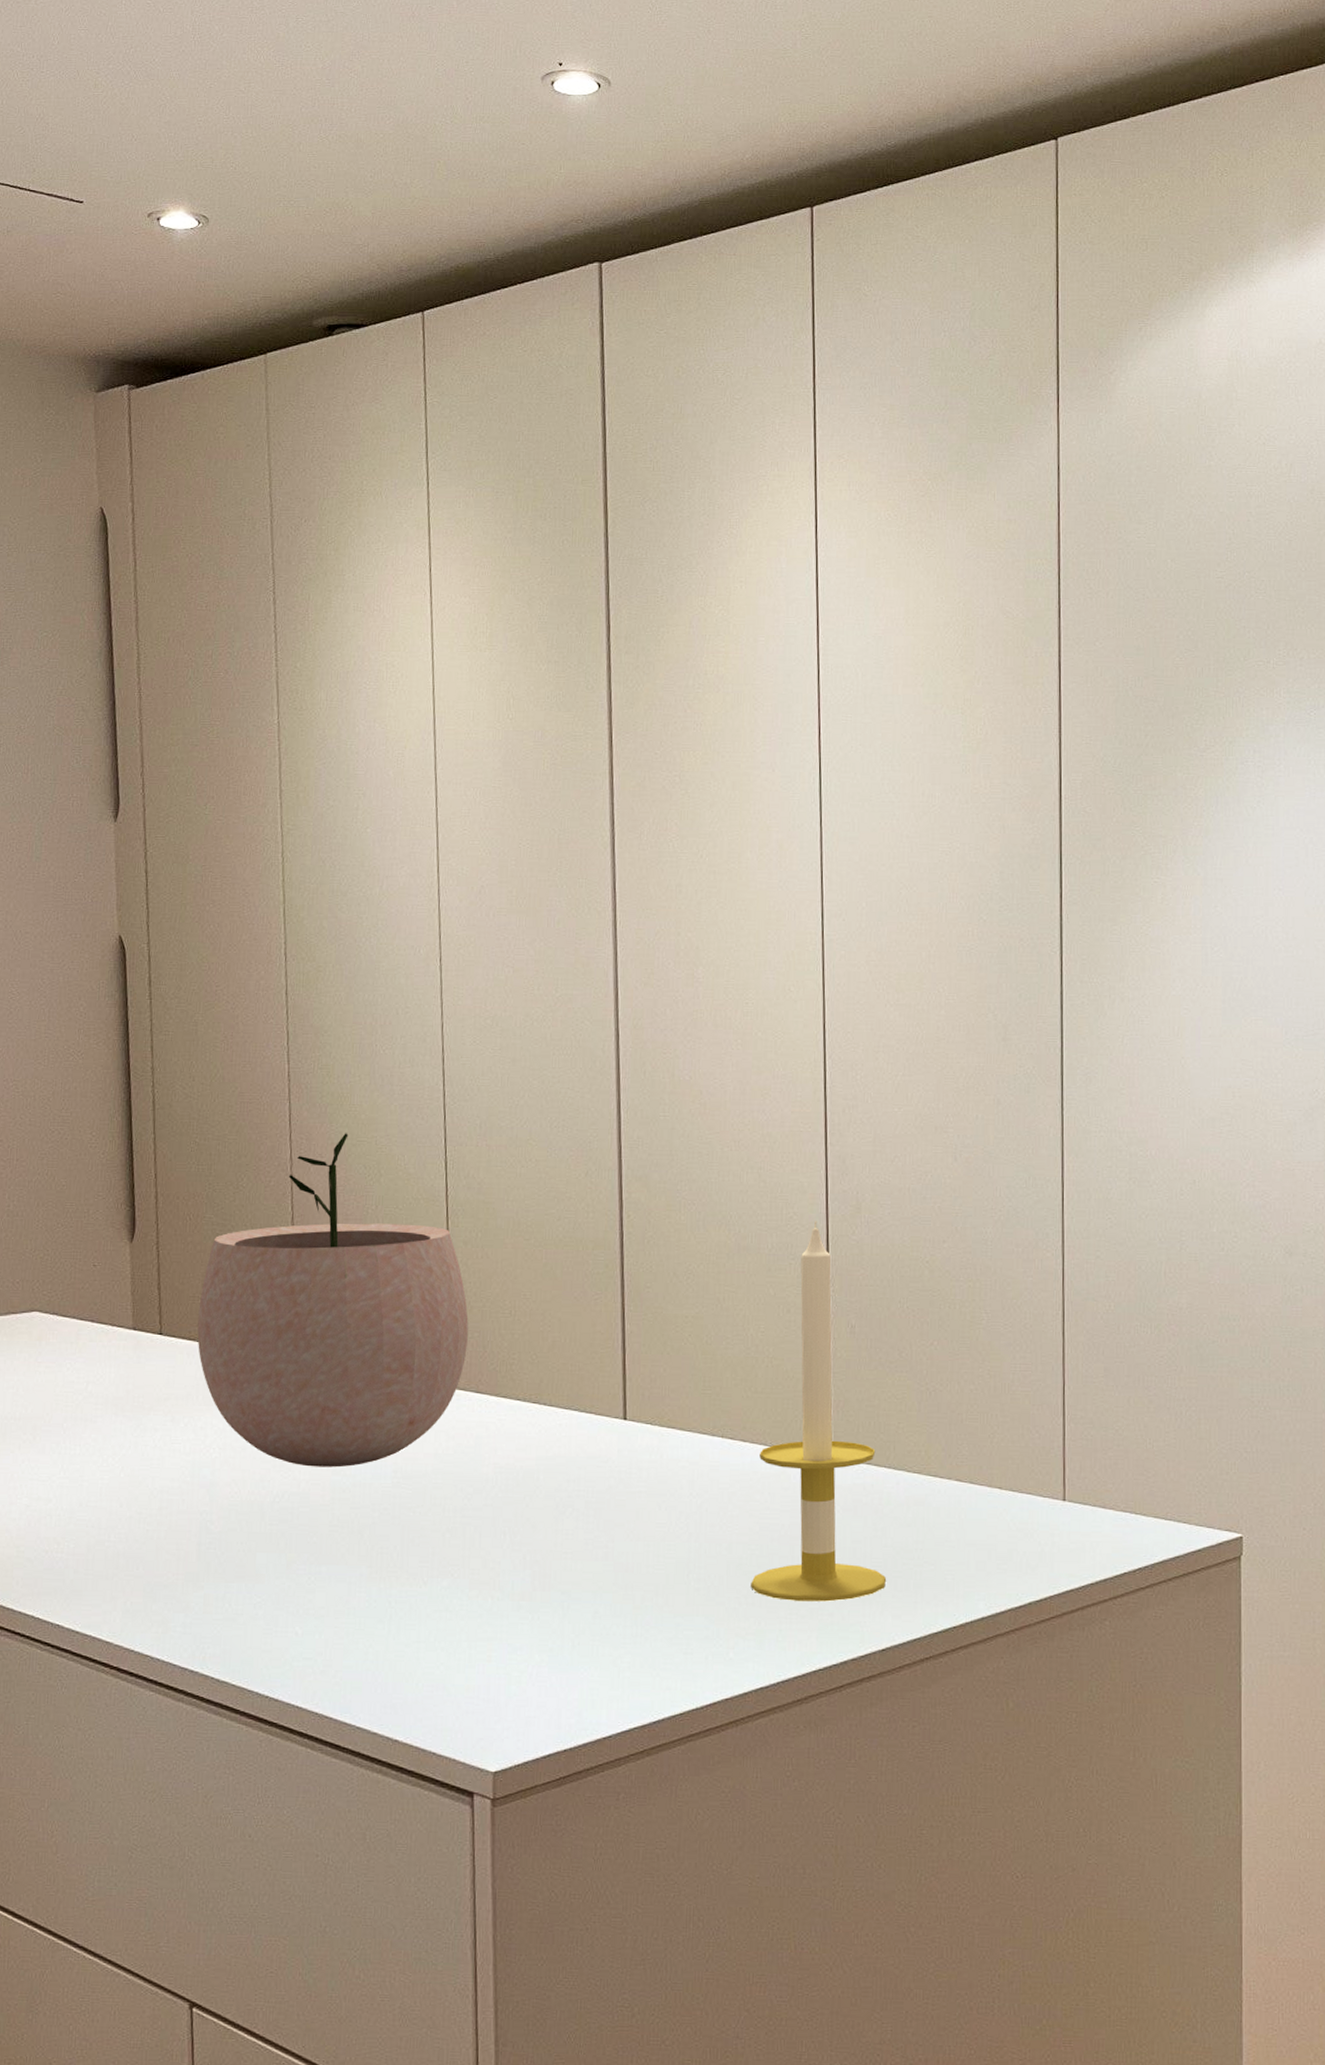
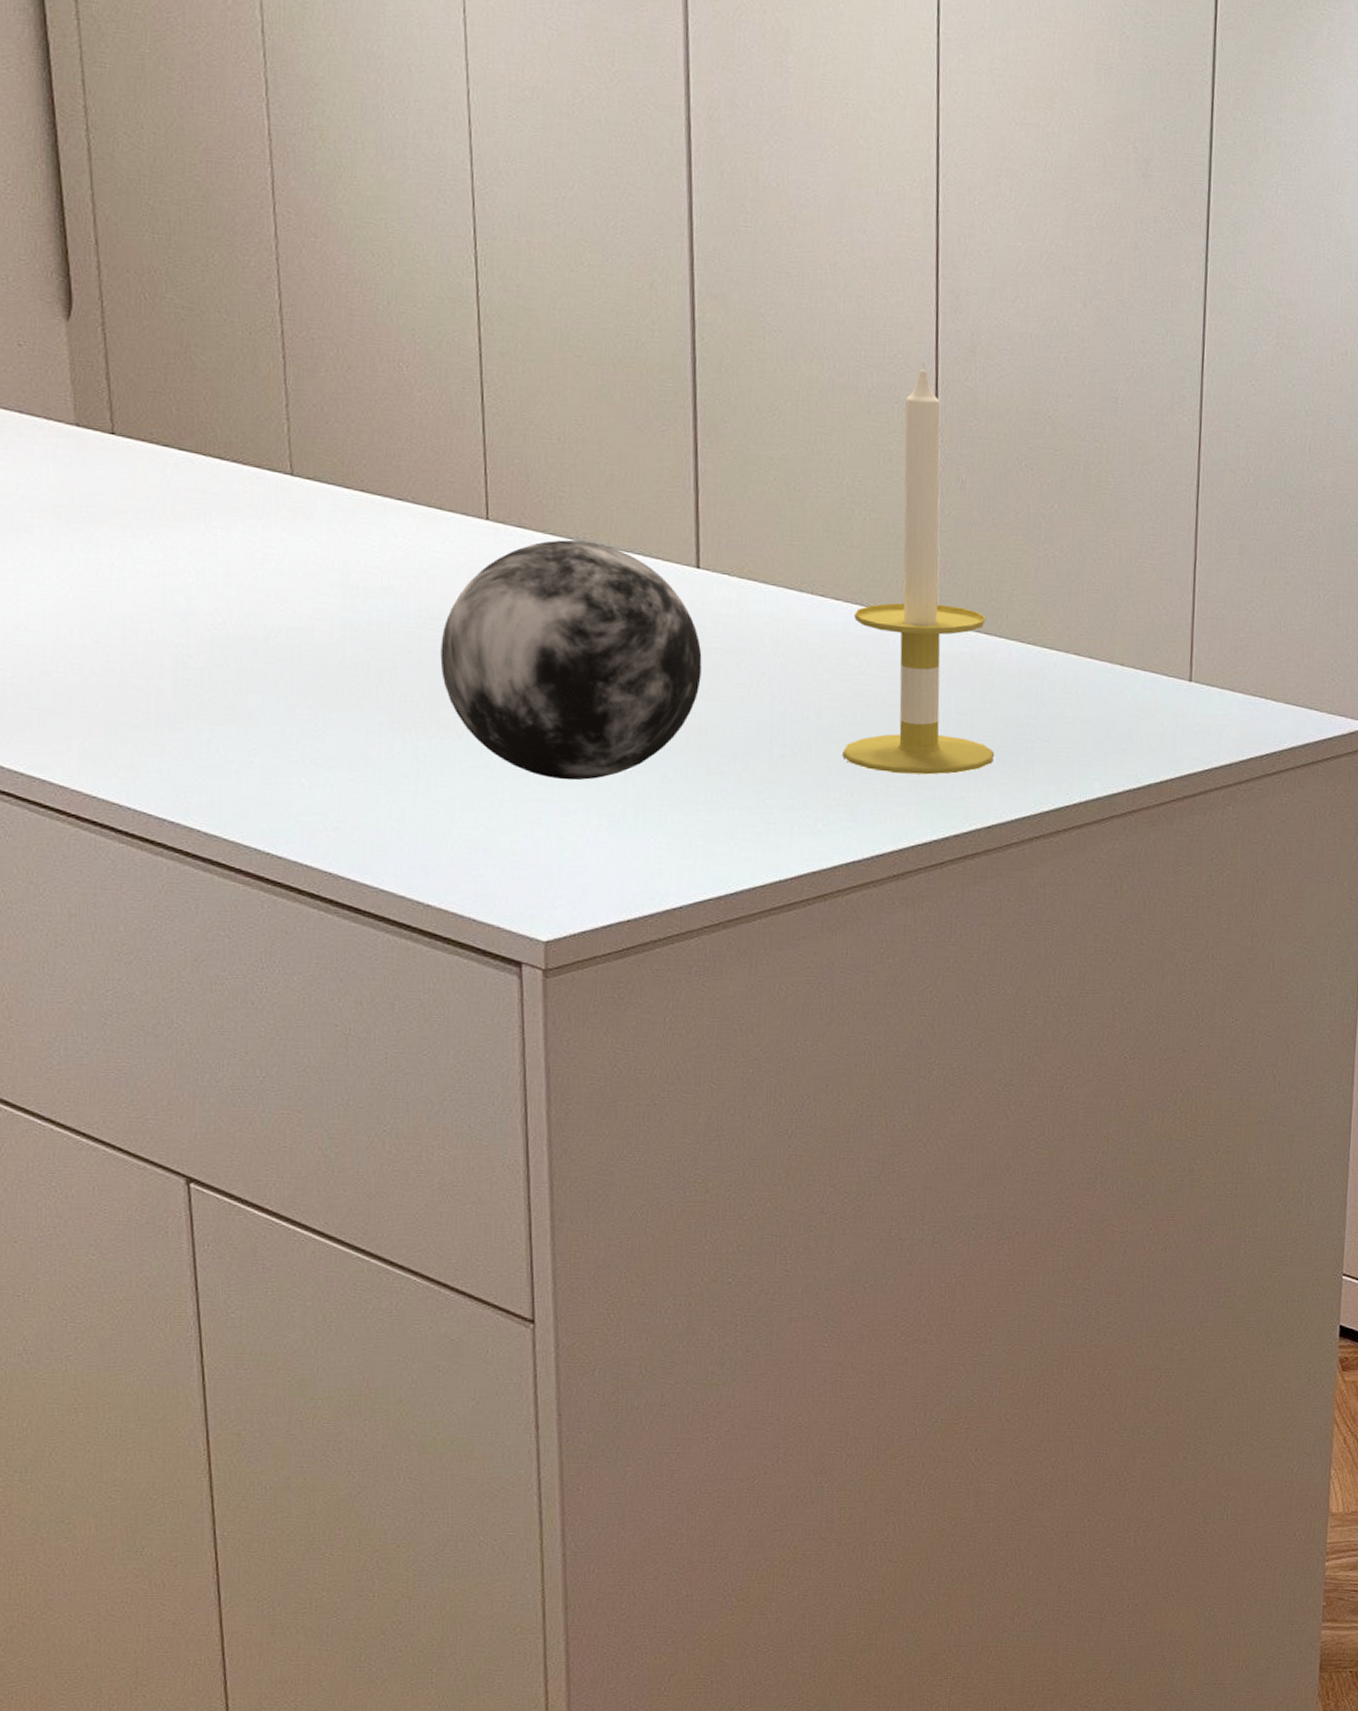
plant pot: present [197,1133,469,1468] -> none [161,211,507,602]
decorative orb: none [411,1401,629,1620] -> present [440,540,702,781]

